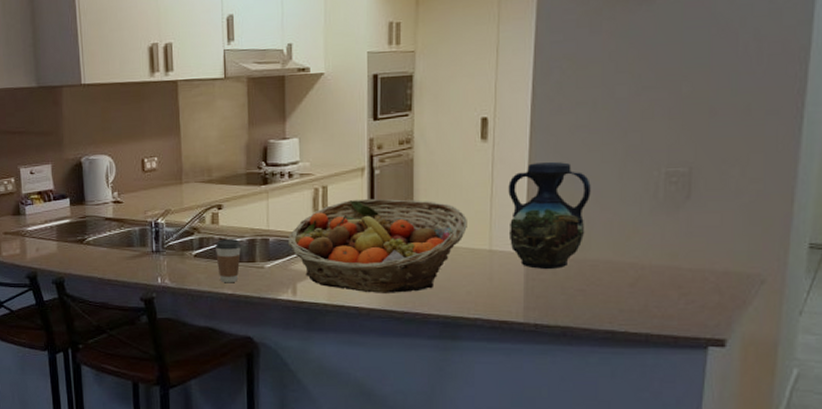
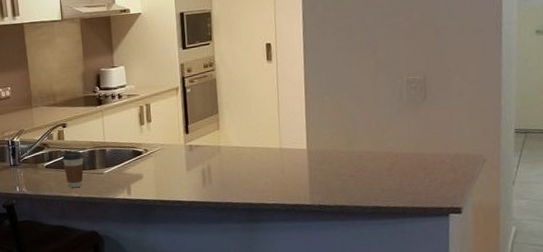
fruit basket: present [287,198,467,293] -> none [121,111,262,189]
vase: present [508,161,591,270] -> none [290,75,353,162]

